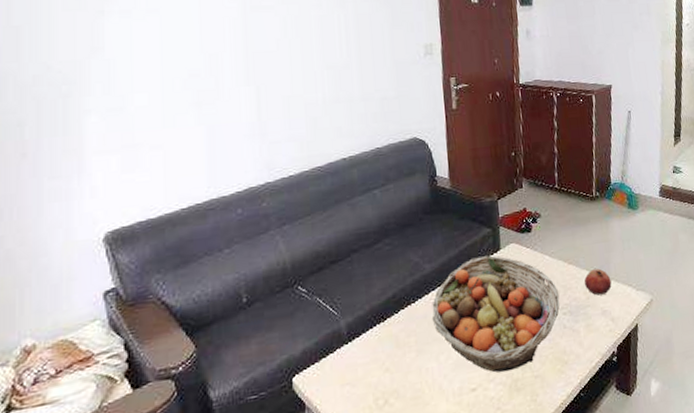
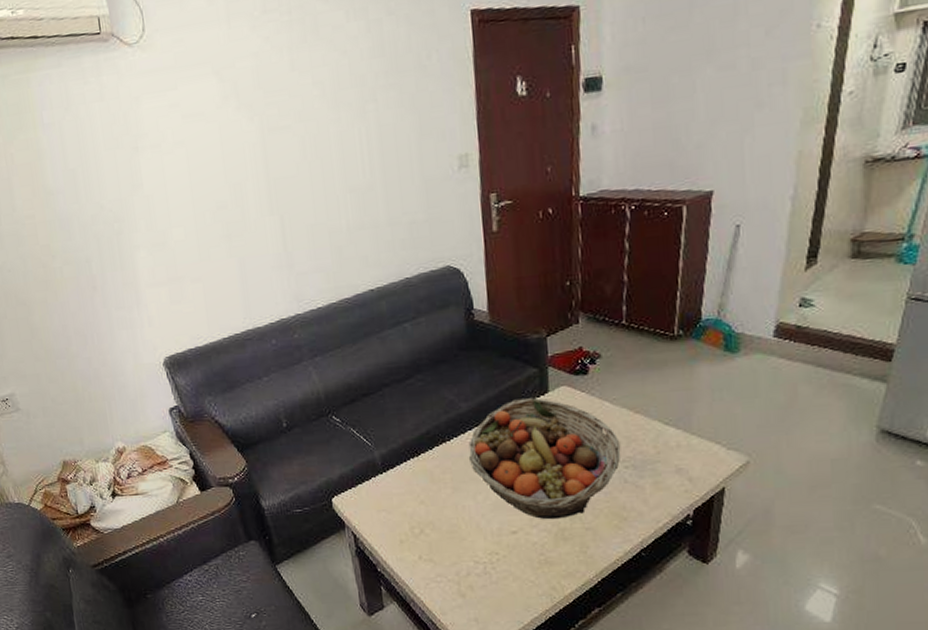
fruit: present [584,268,612,296] -> none [655,420,692,451]

